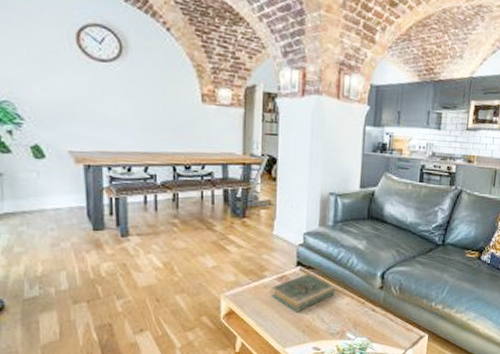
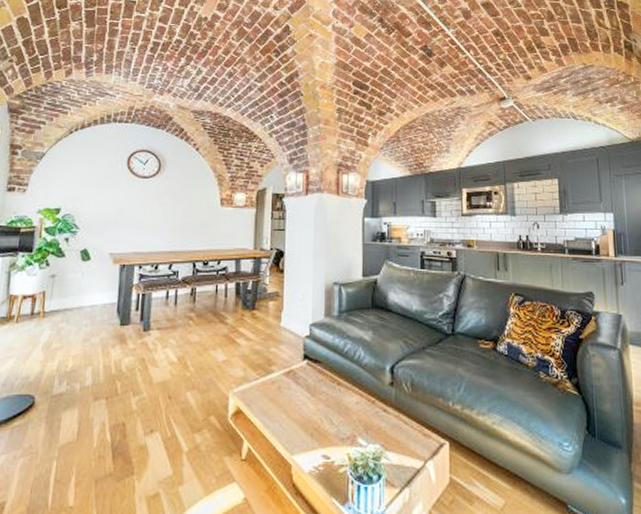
hardback book: present [270,273,335,313] -> none [278,368,343,413]

